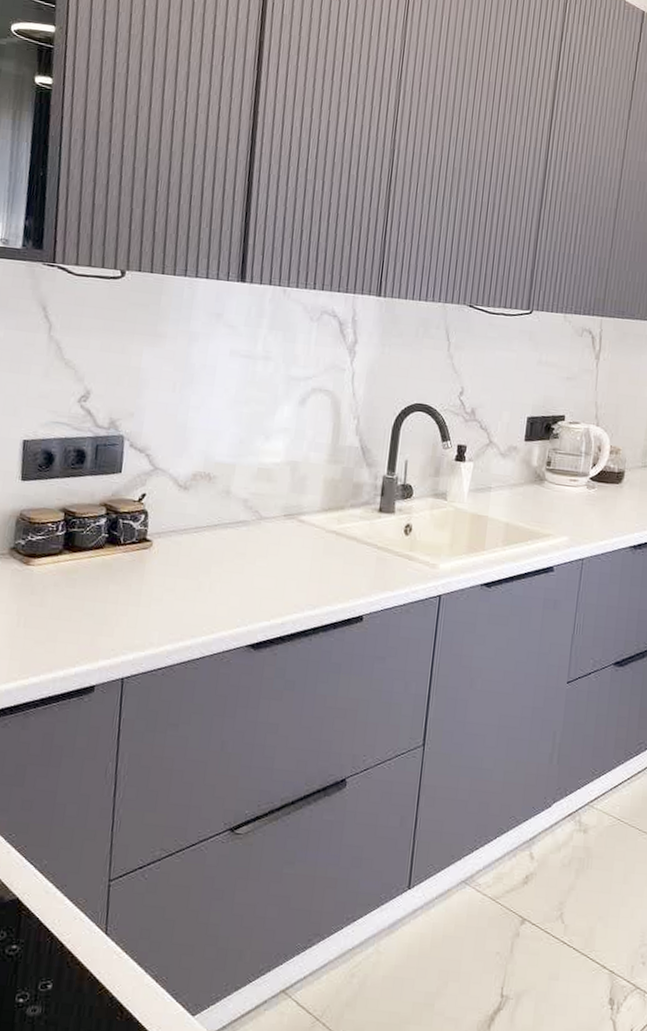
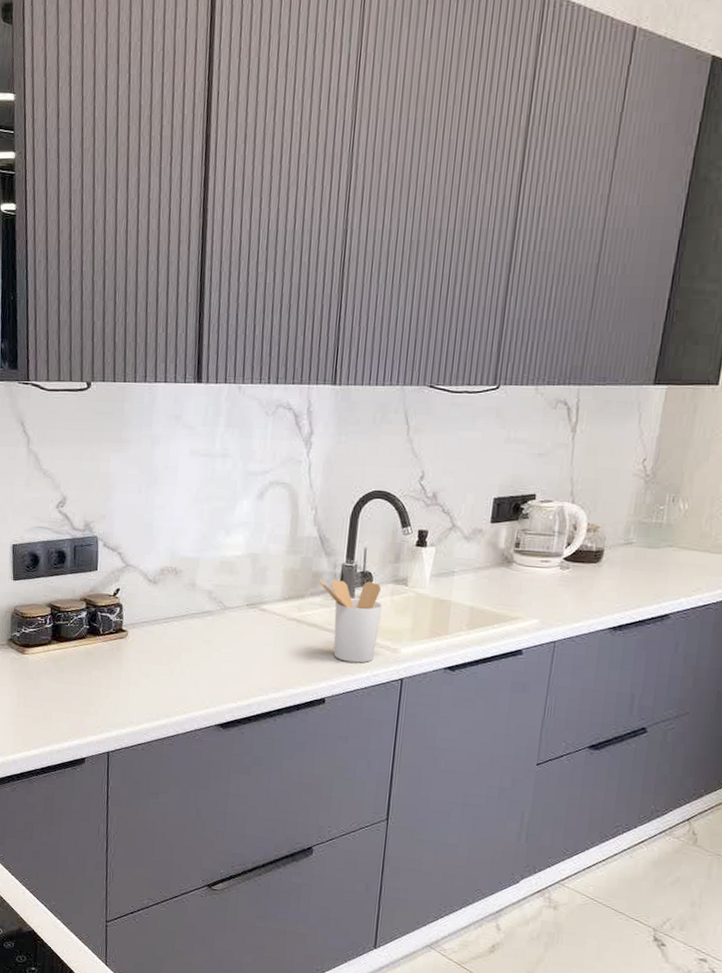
utensil holder: none [358,490,422,579] -> present [318,579,383,663]

